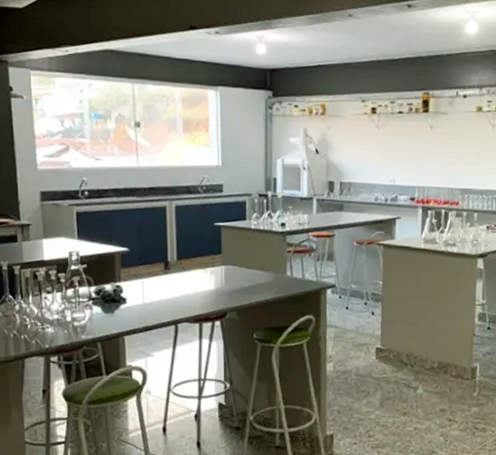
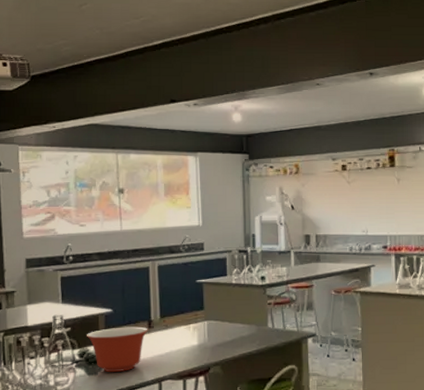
mixing bowl: none [103,267,165,312] -> present [87,326,148,373]

